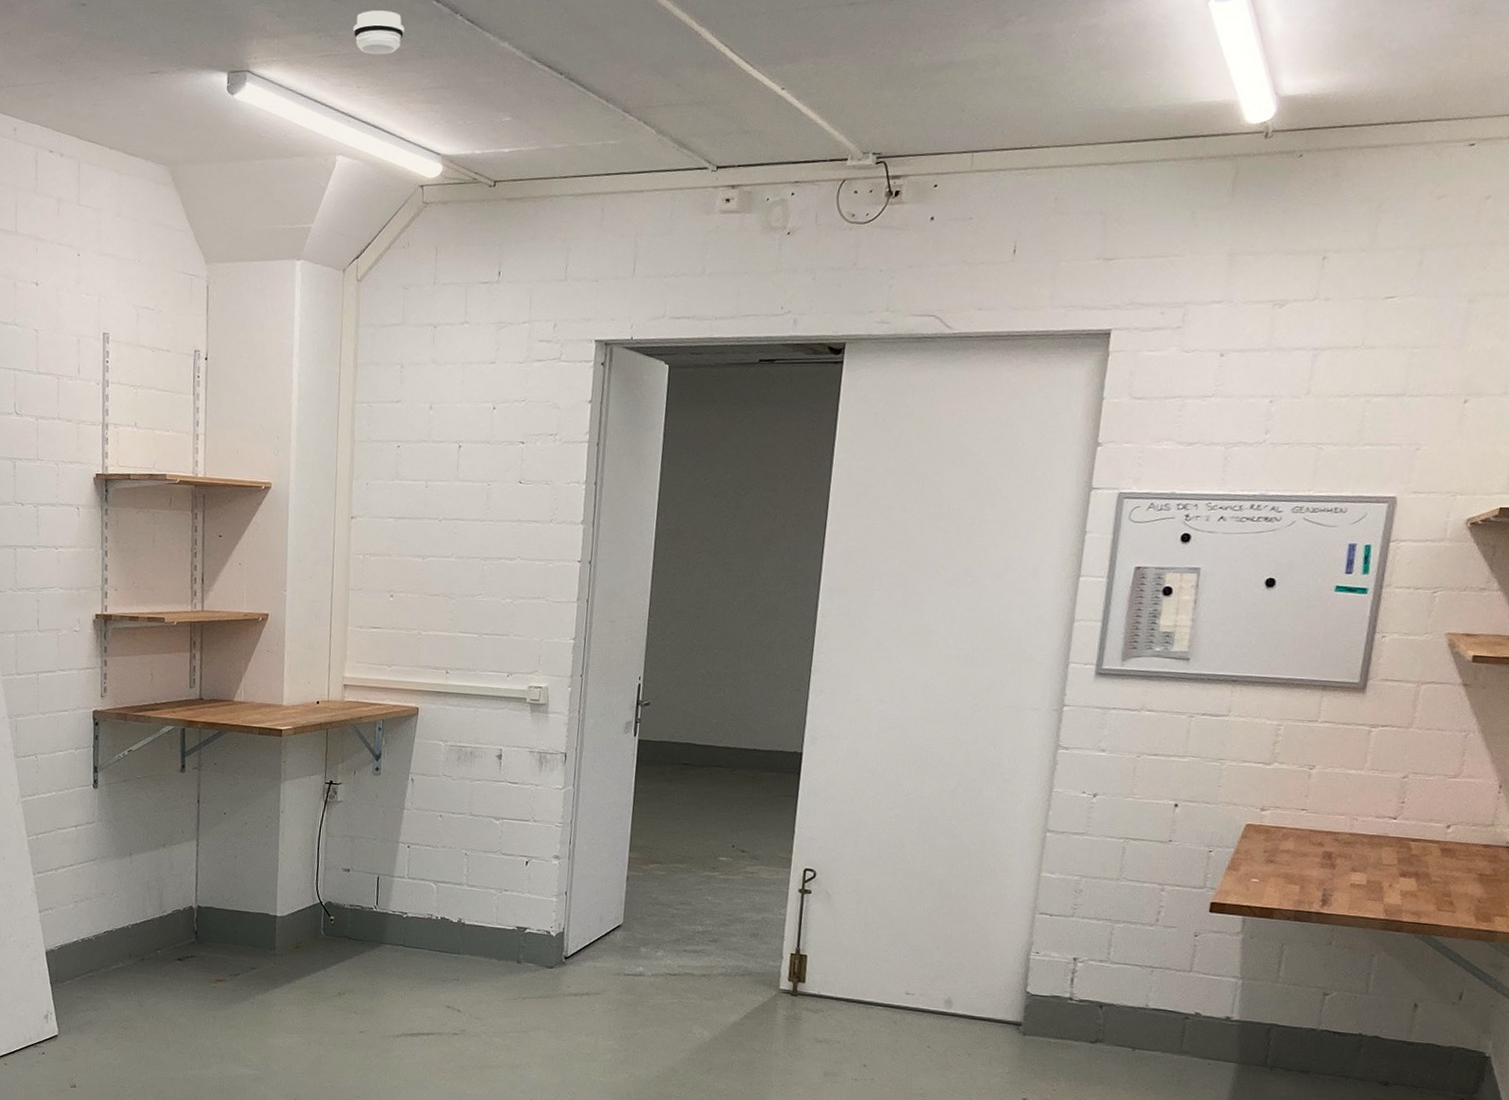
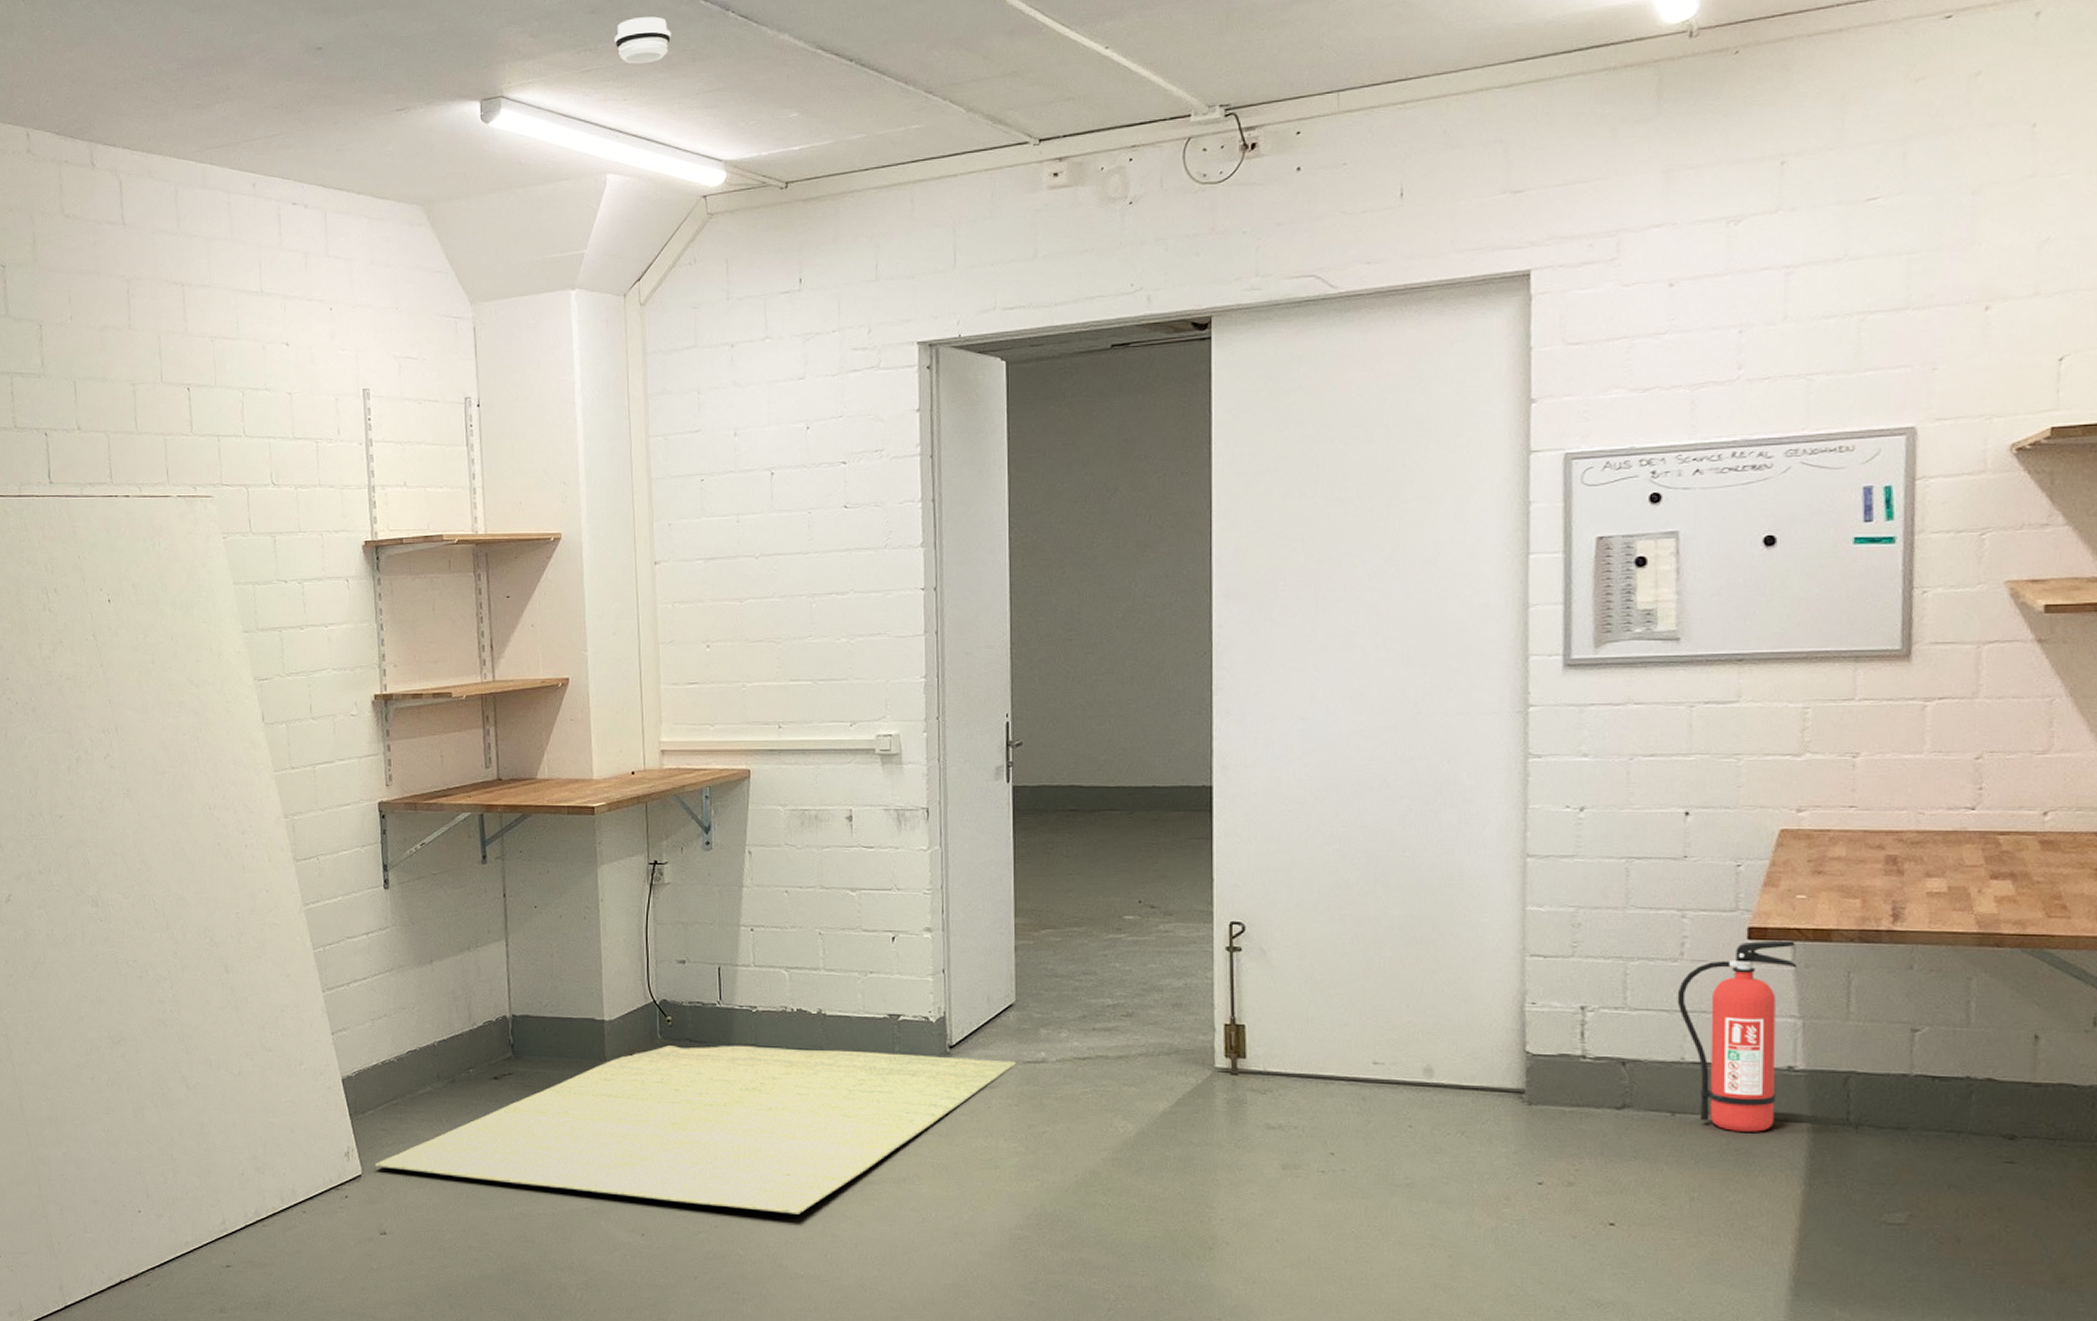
rug: none [70,941,620,1090] -> present [375,1045,1018,1215]
fire extinguisher: none [1148,914,1246,1068] -> present [1677,940,1798,1132]

